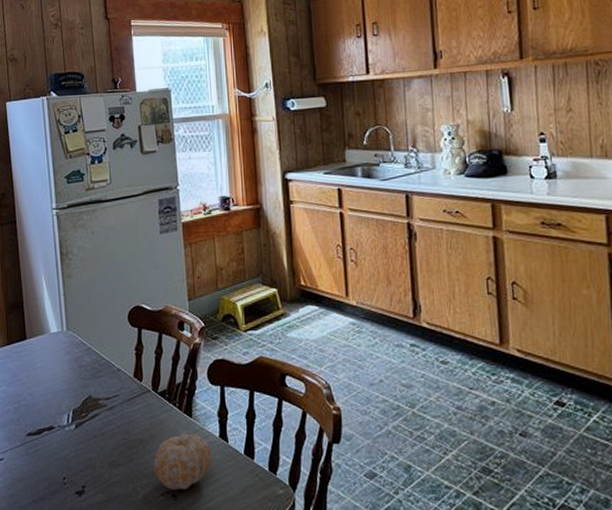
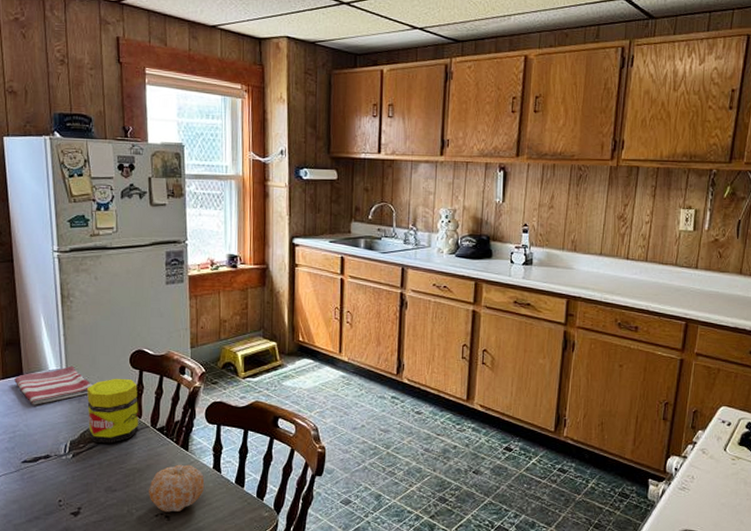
dish towel: none [18,327,93,372] -> present [14,365,92,405]
jar: none [88,338,140,412] -> present [87,378,139,444]

